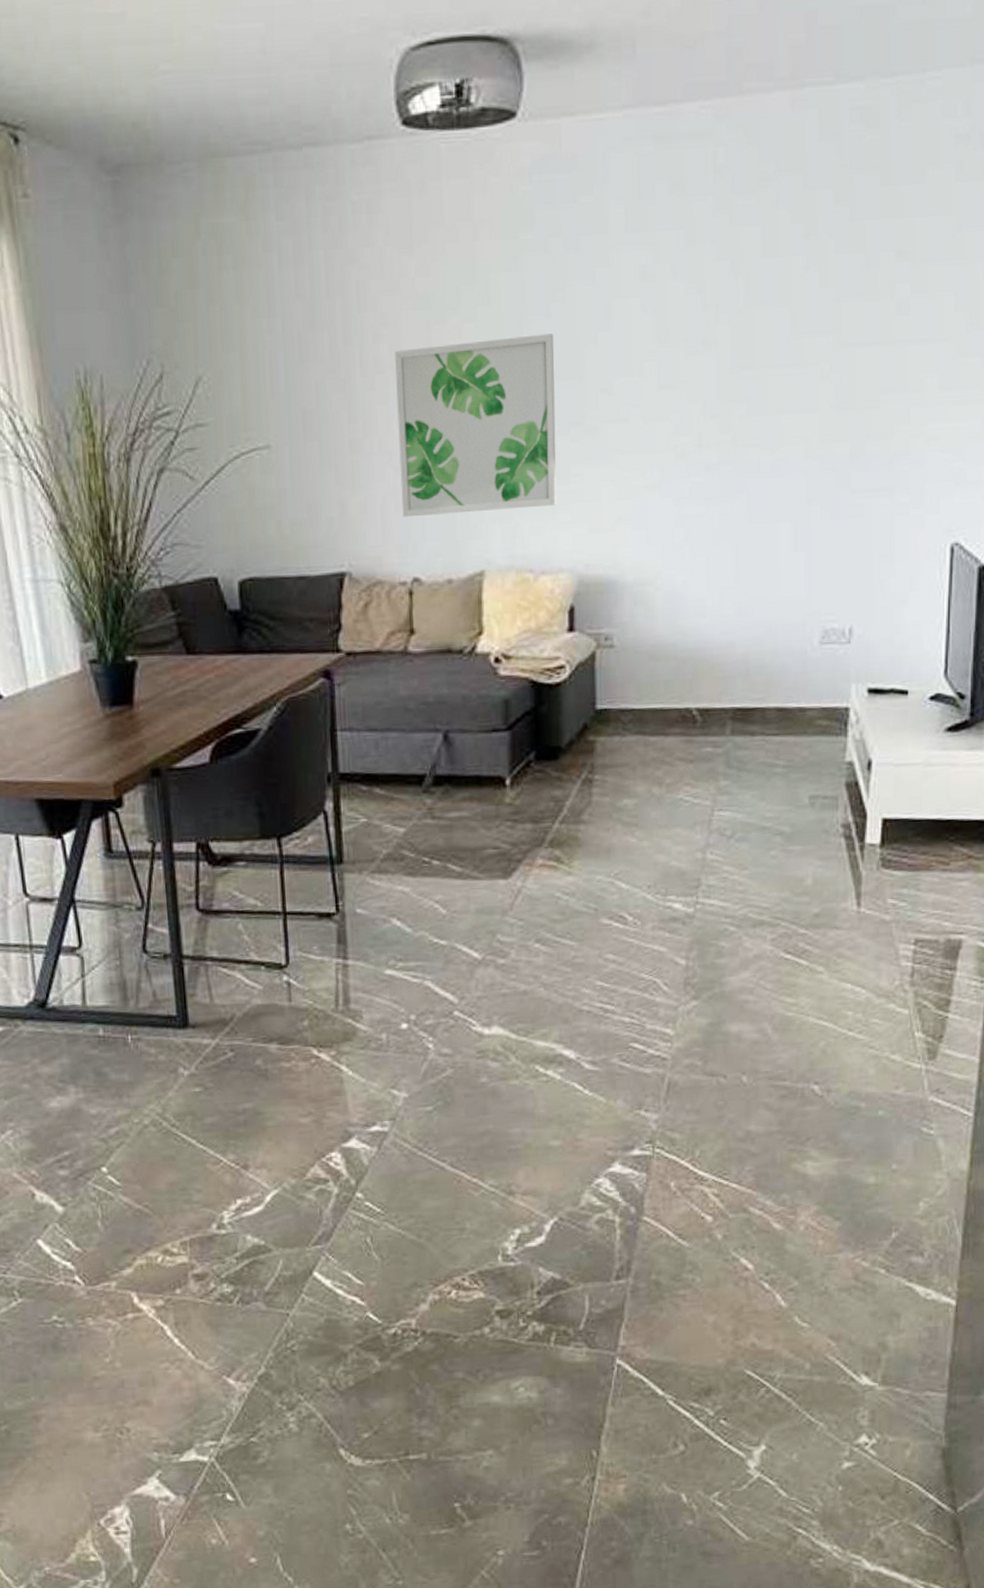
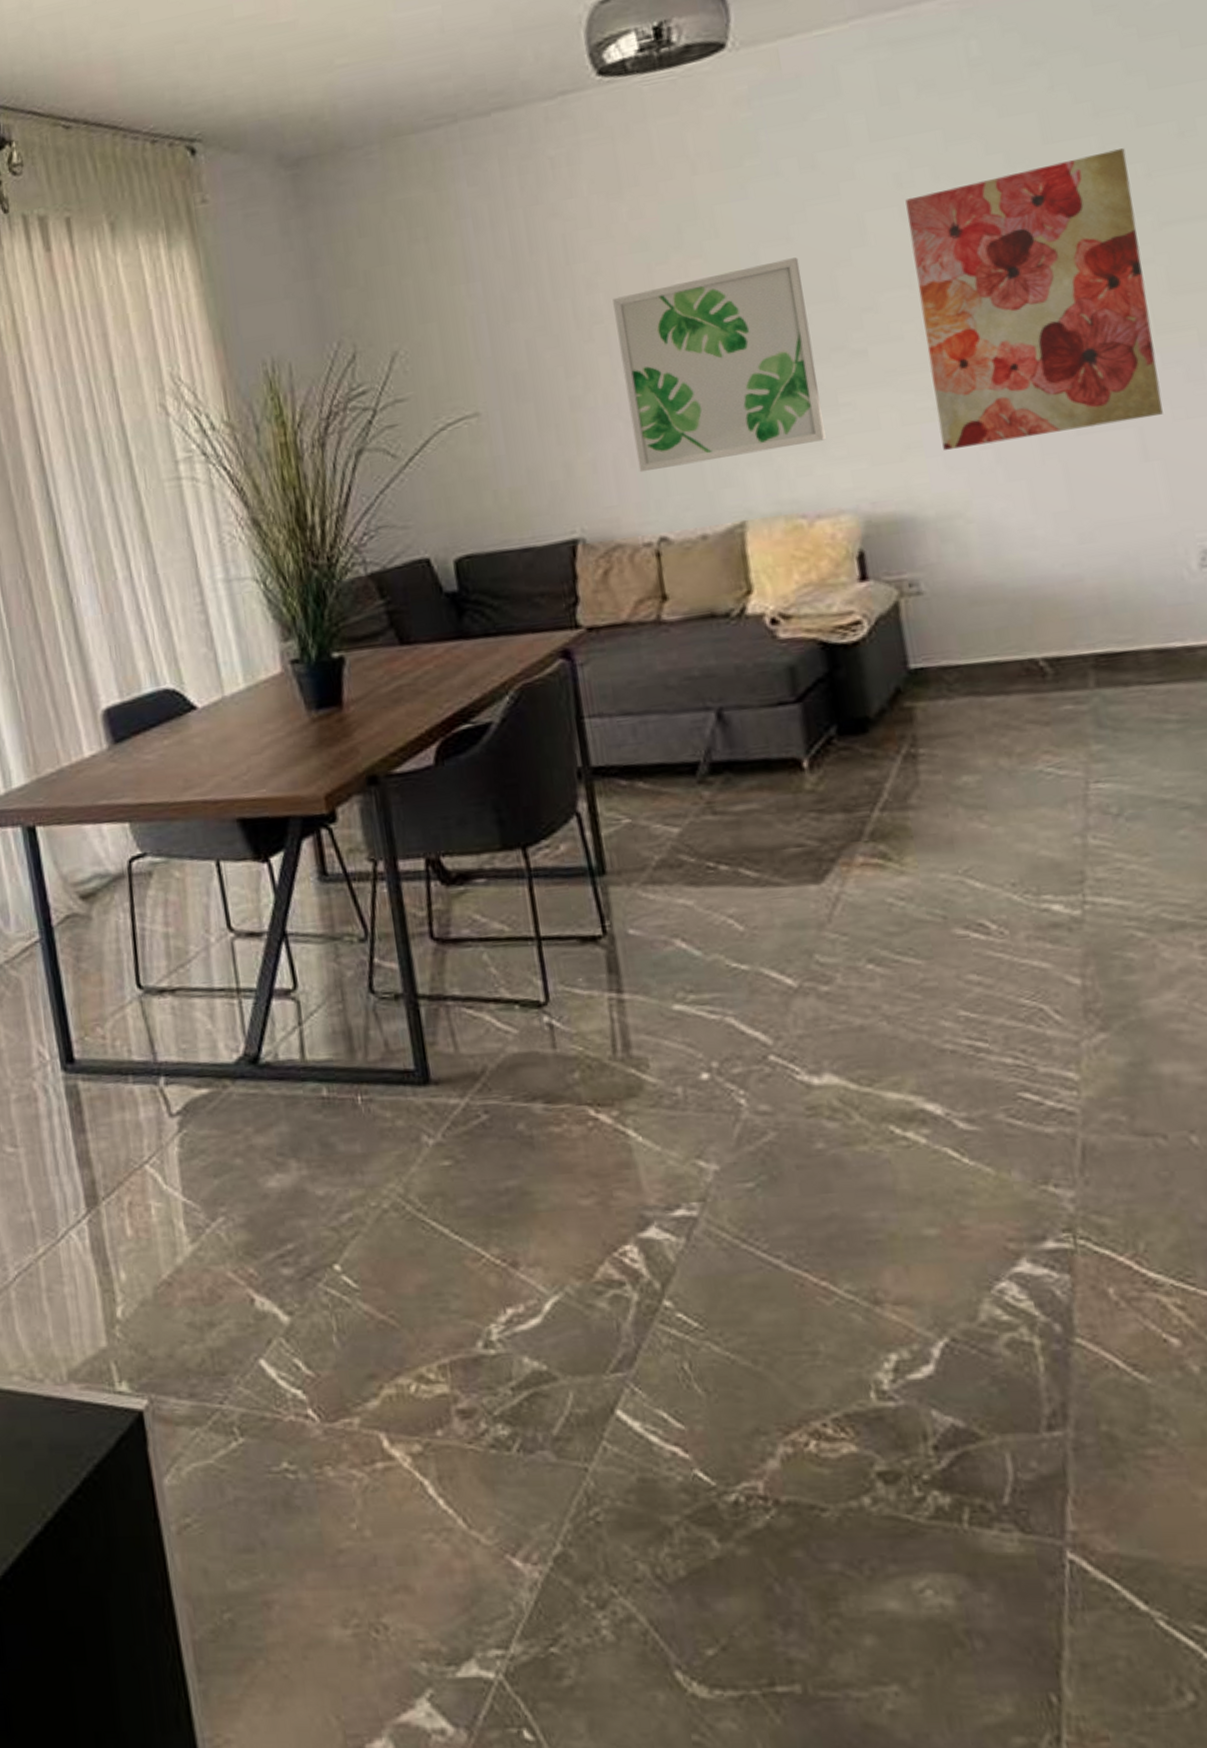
wall art: none [646,271,823,525] -> present [905,148,1163,450]

